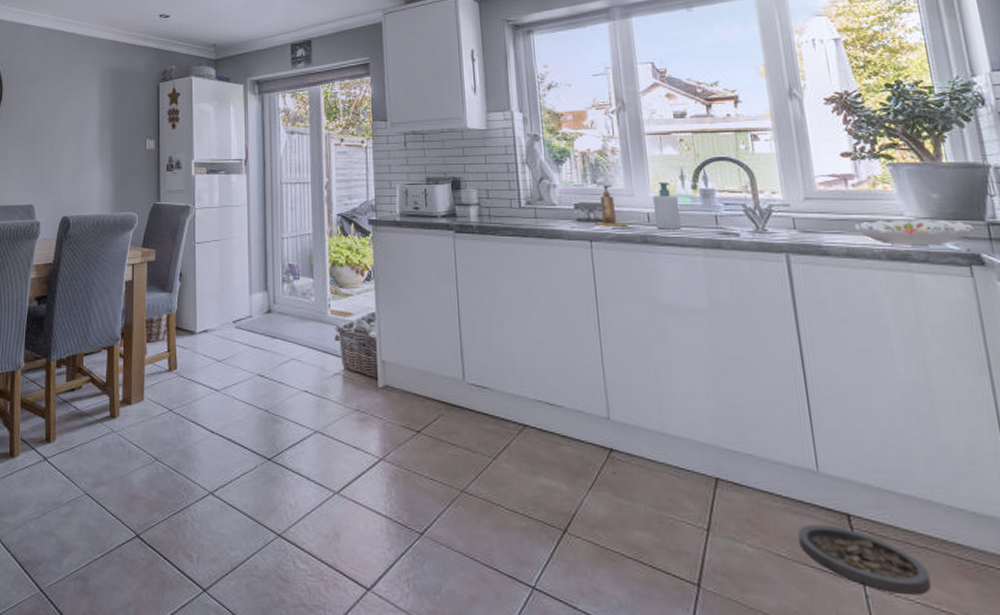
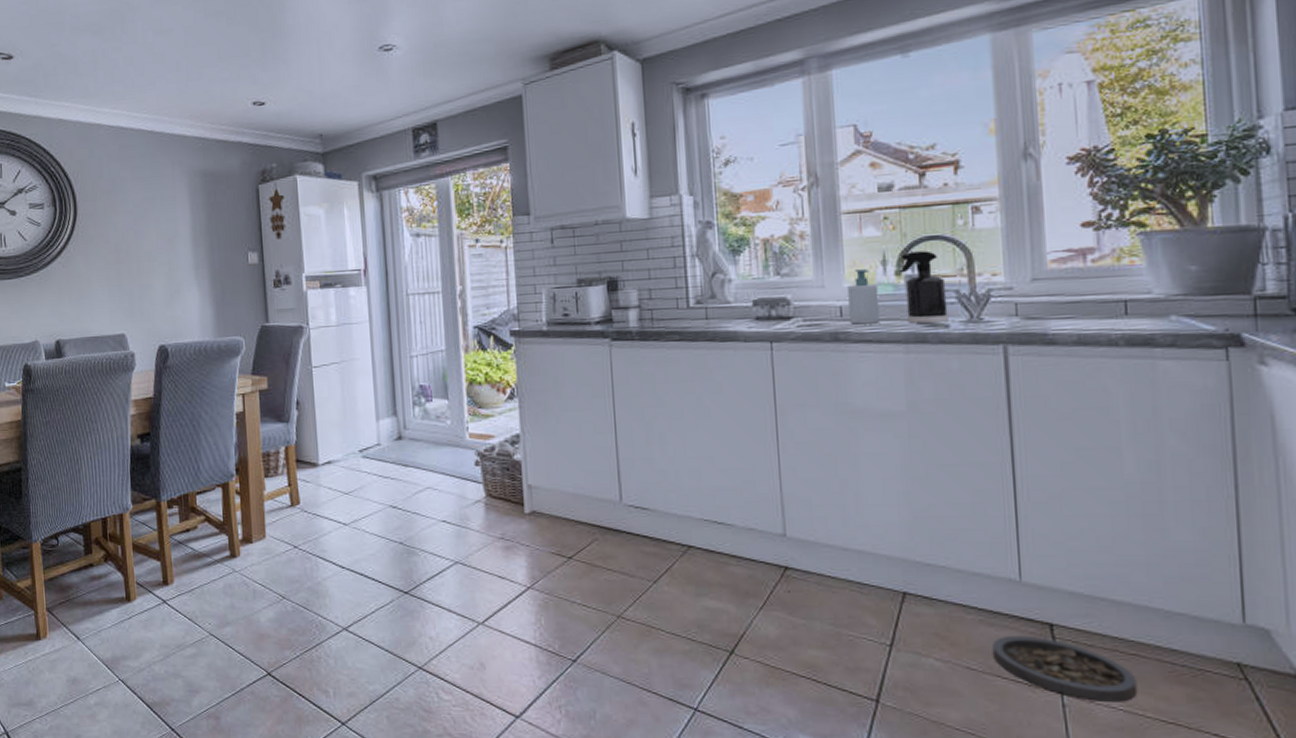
soap dispenser: present [596,184,628,227] -> none [778,275,816,325]
spray bottle: none [695,169,738,232] -> present [899,251,948,324]
decorative bowl: present [853,219,975,246] -> none [1087,296,1238,329]

